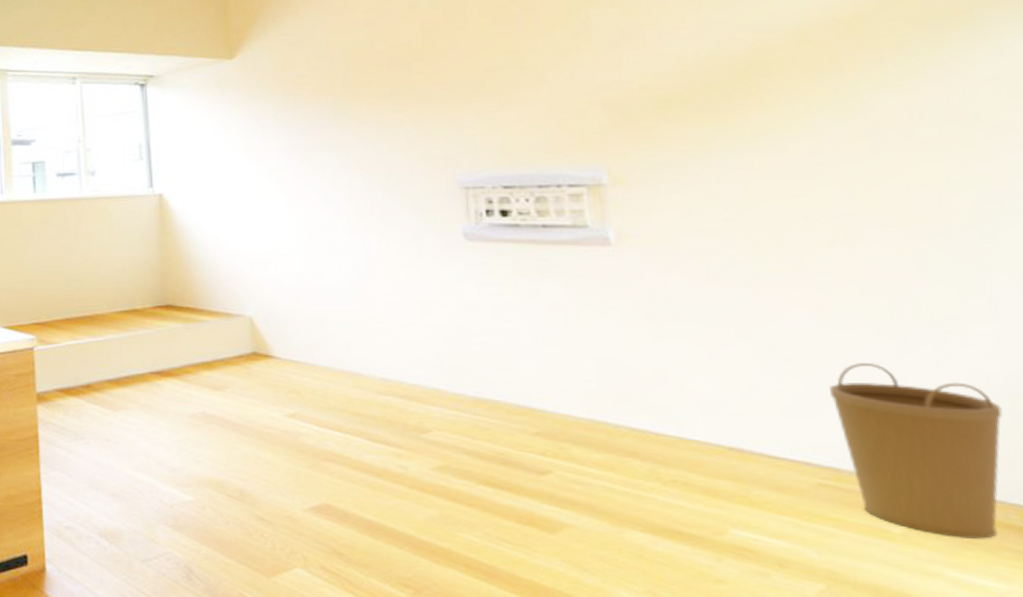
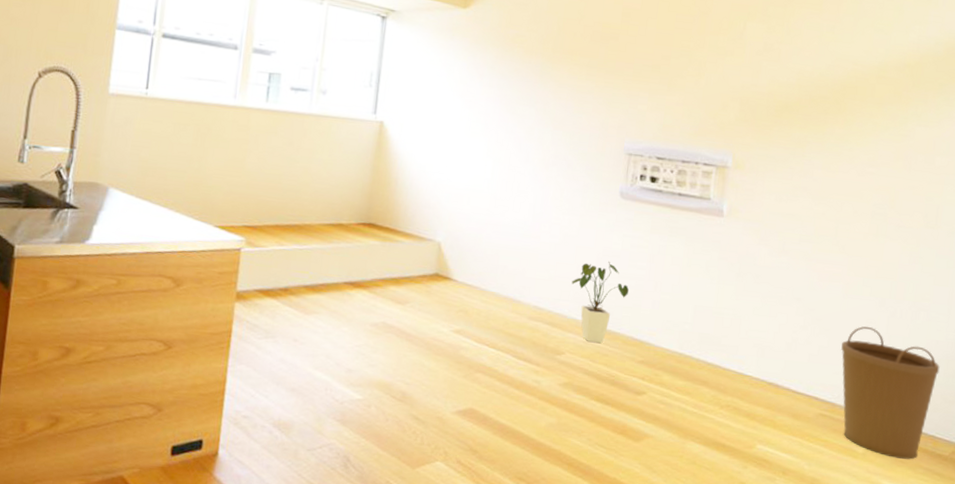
house plant: none [423,315,501,414] -> present [571,261,629,343]

